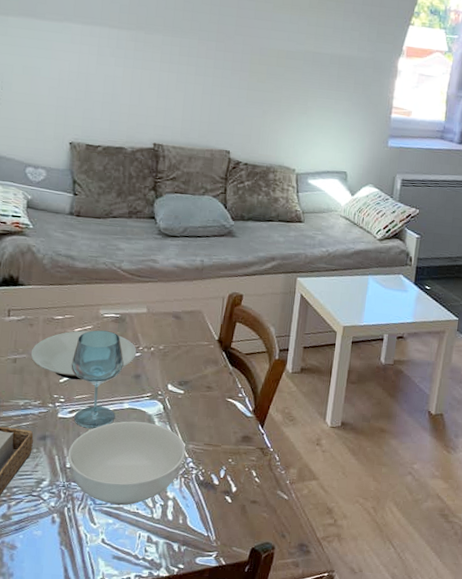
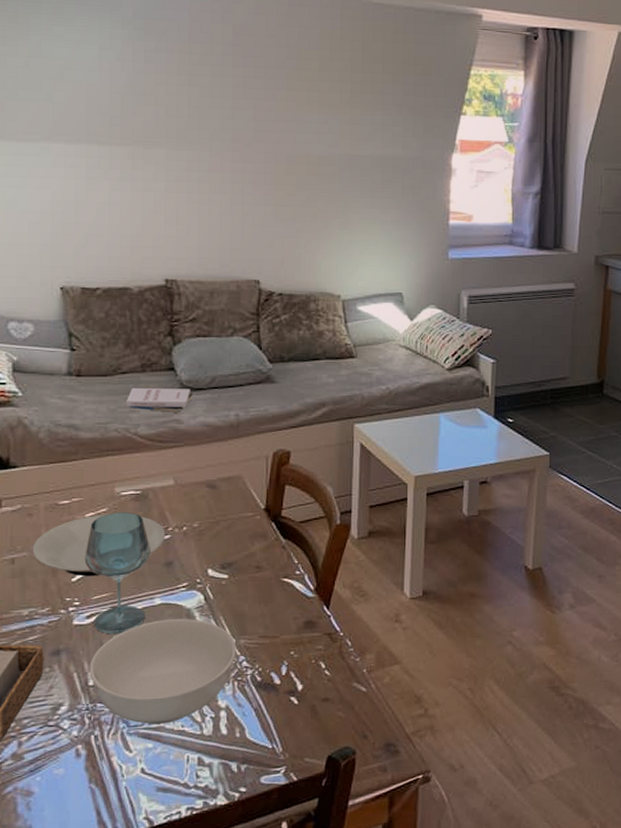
books: none [113,229,168,254] -> present [125,387,193,412]

